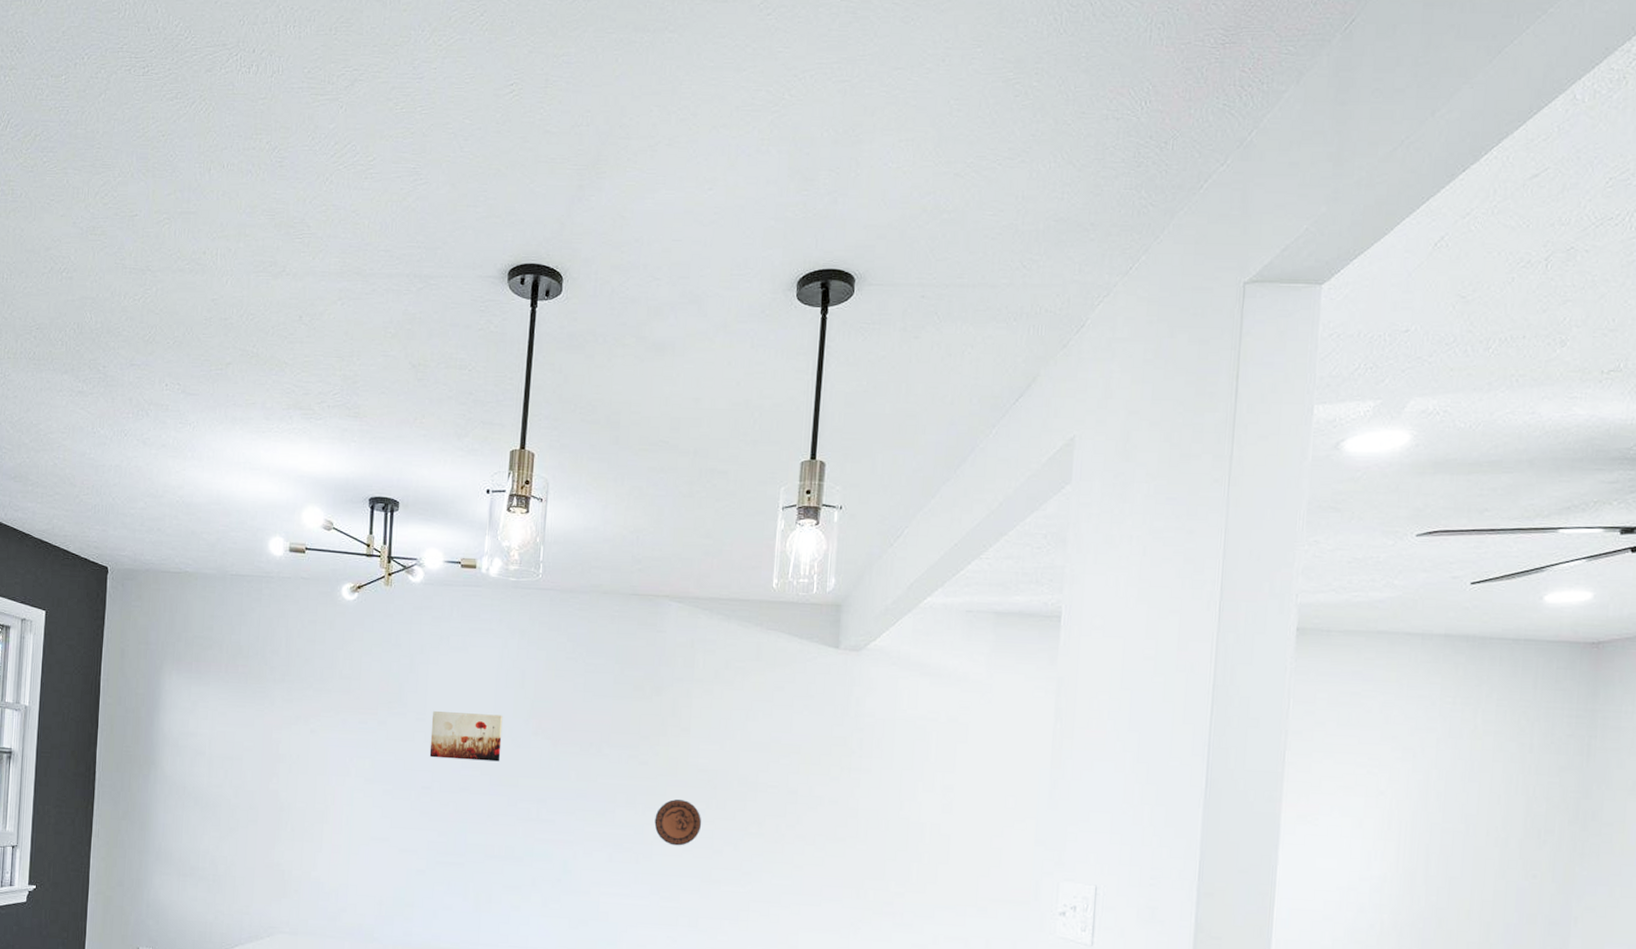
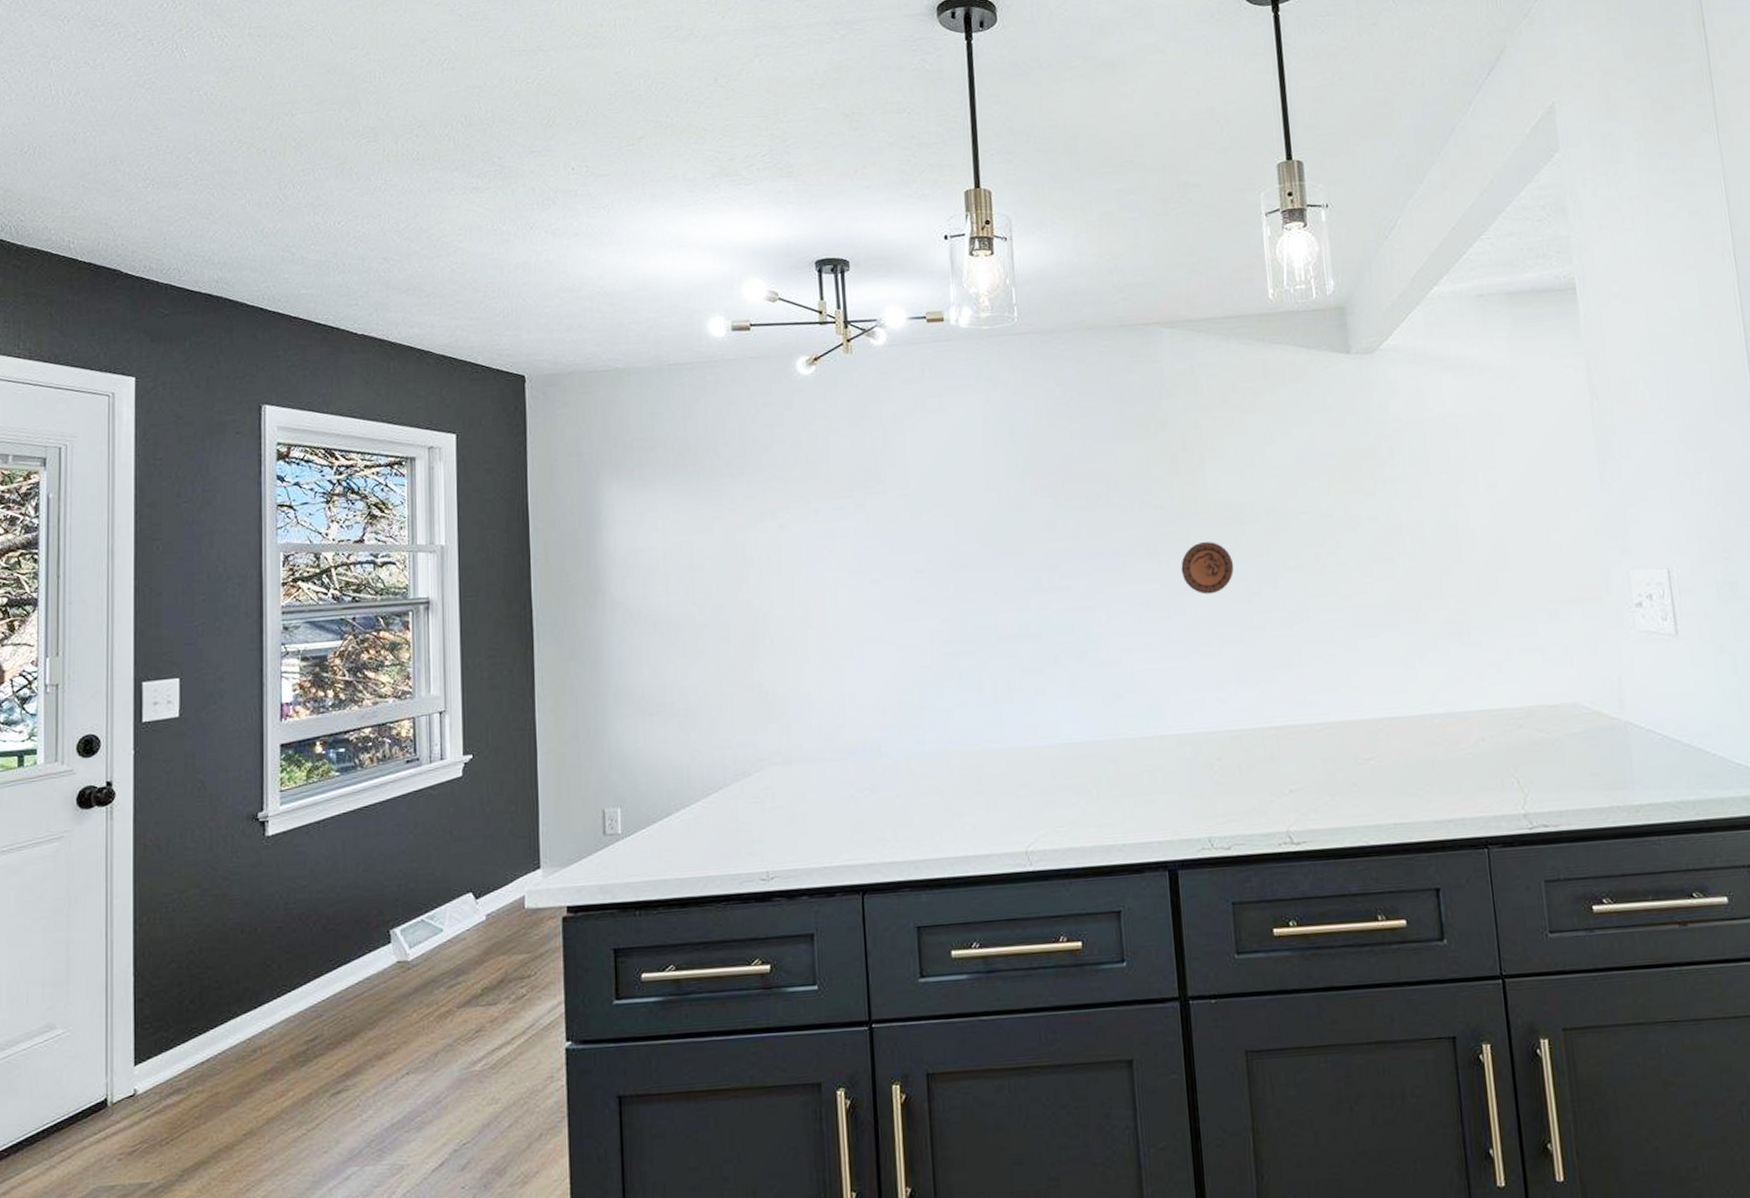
wall art: present [429,711,503,762] -> none [916,477,1000,536]

